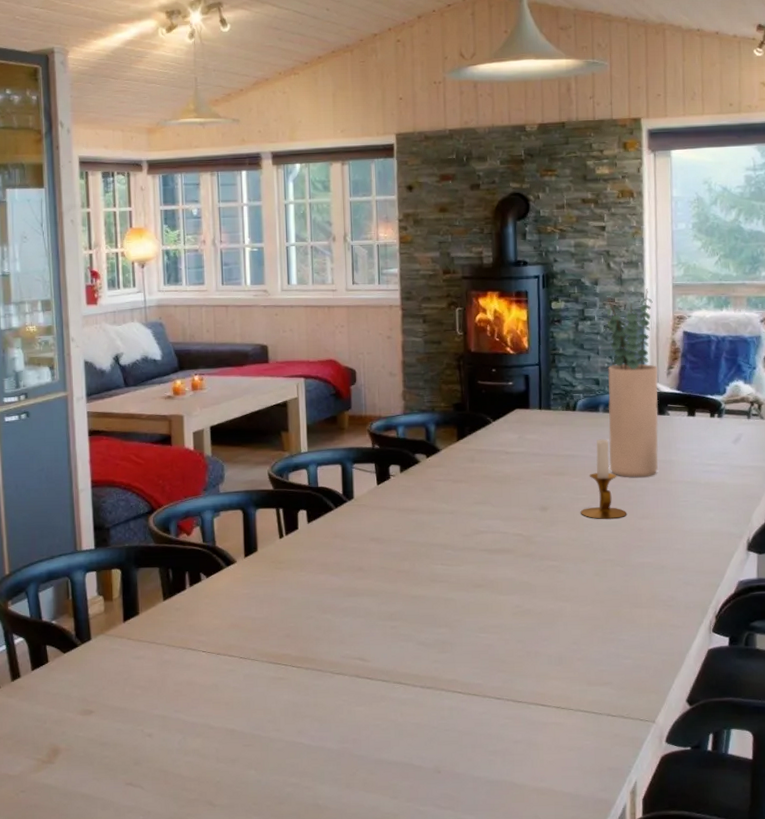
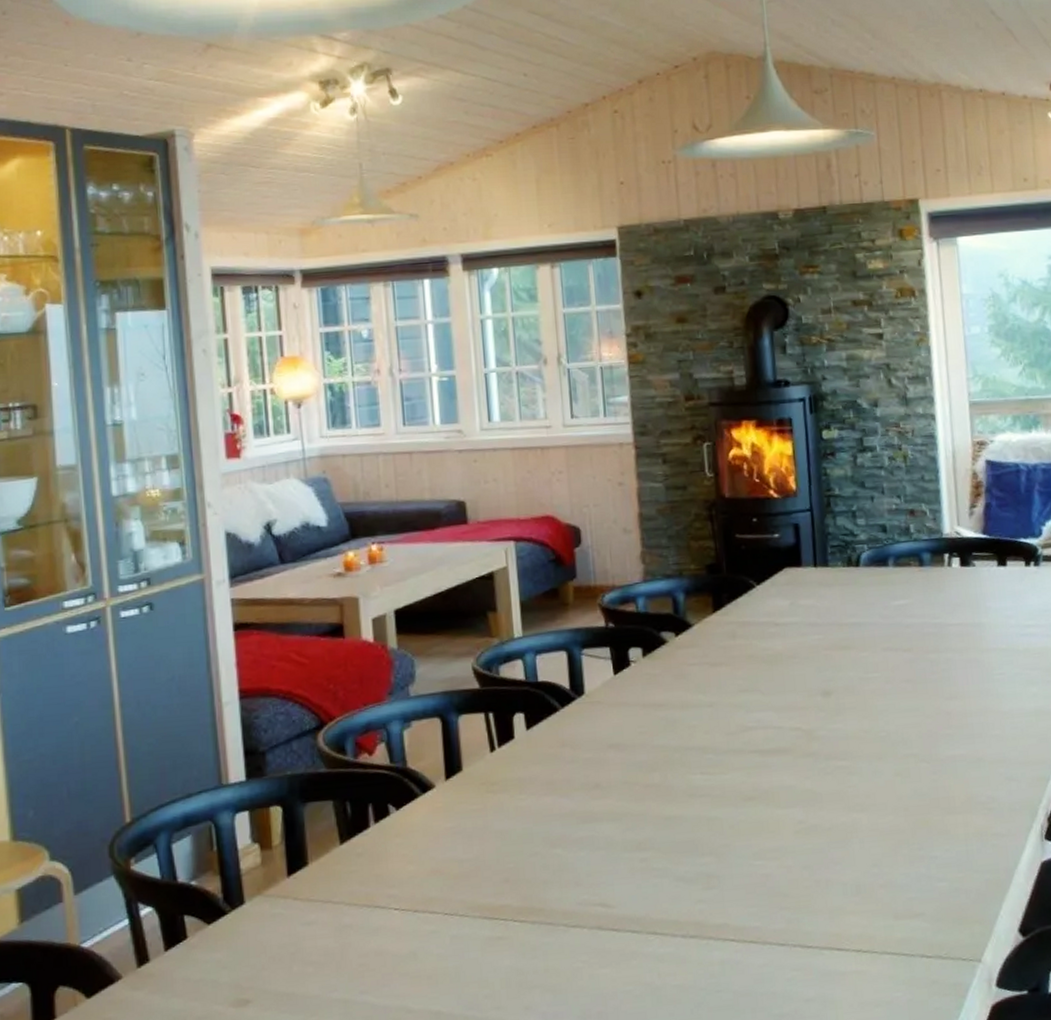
candlestick: present [580,439,626,519] -> none [872,600,930,703]
vase: present [606,288,659,478] -> none [890,408,965,647]

